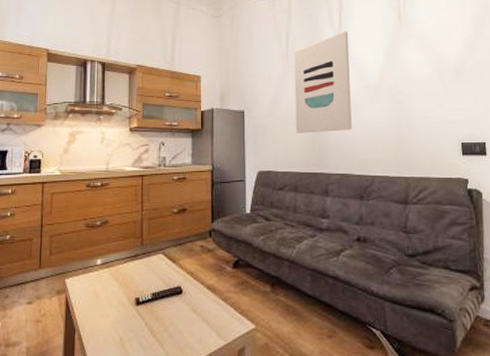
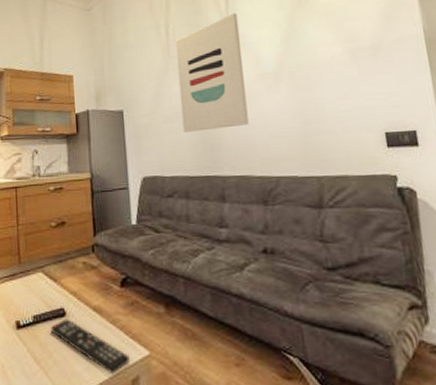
remote control: none [167,296,237,346] -> present [50,319,130,375]

